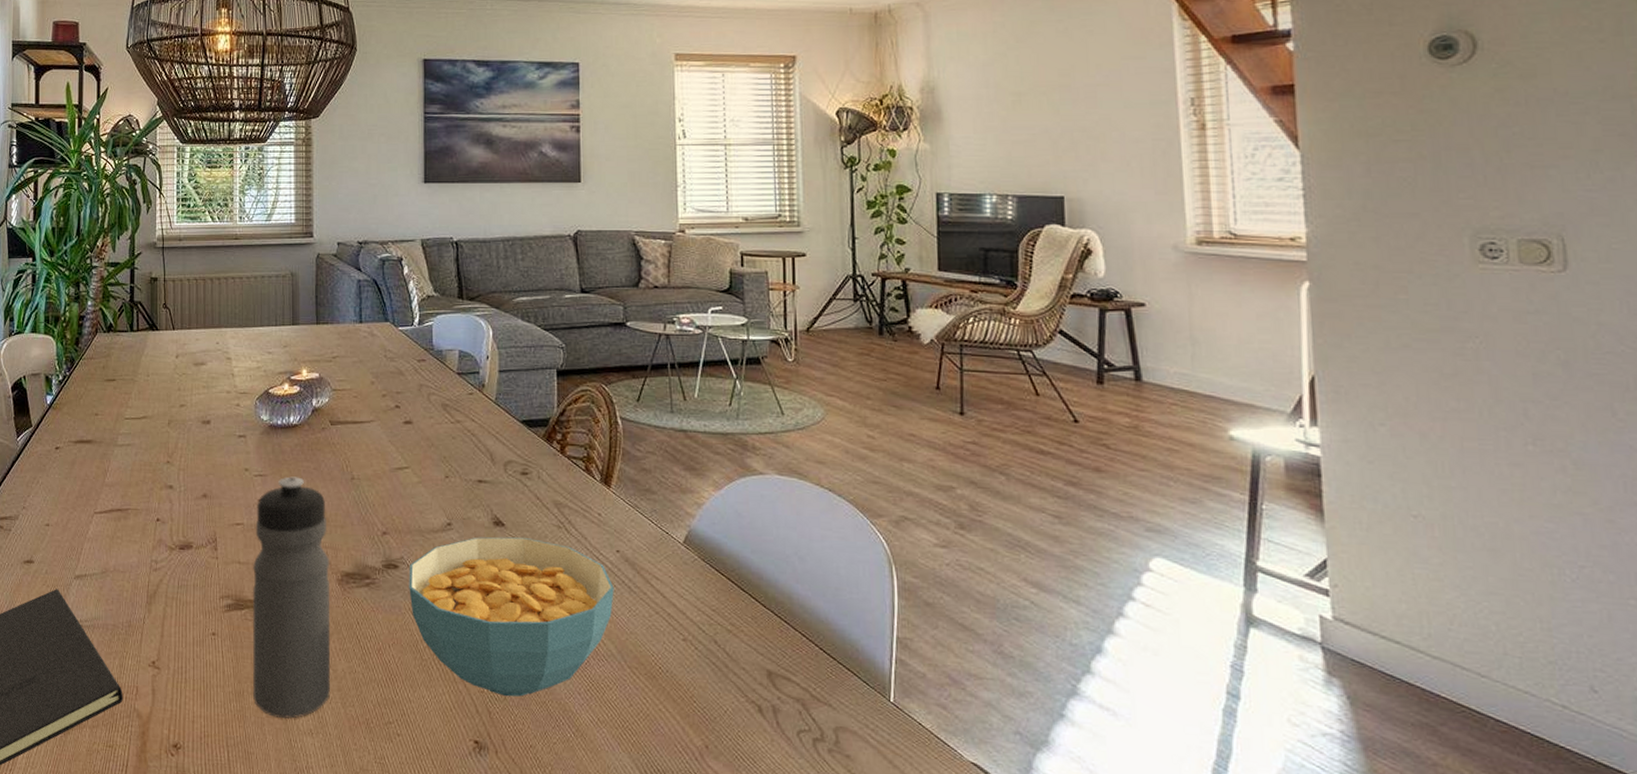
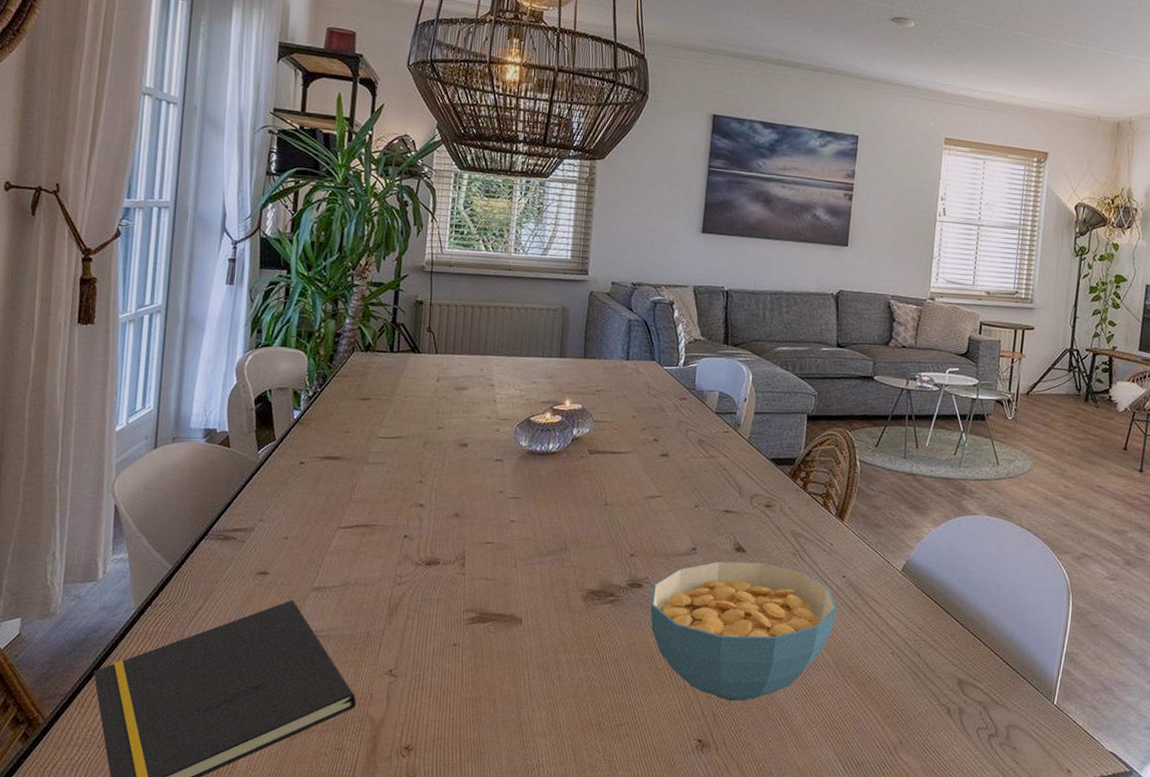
water bottle: present [252,476,330,719] -> none [490,500,577,722]

